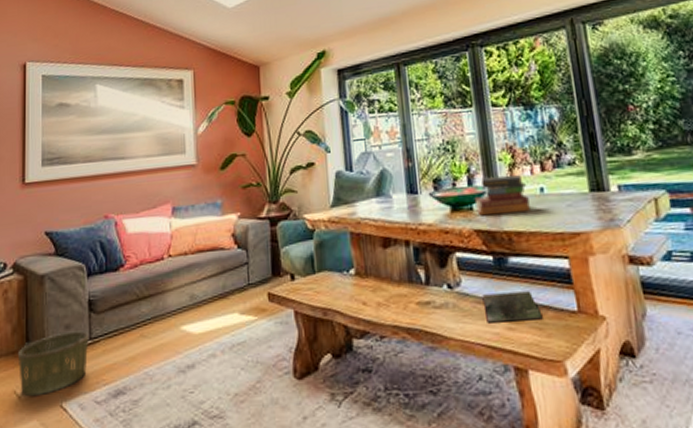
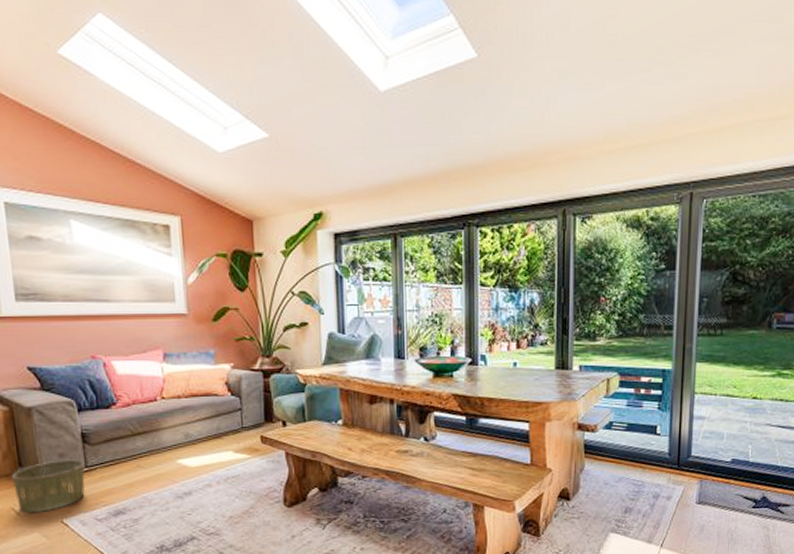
books: present [474,175,530,216] -> none [455,349,503,383]
magazine: present [482,291,543,323] -> none [453,446,501,470]

